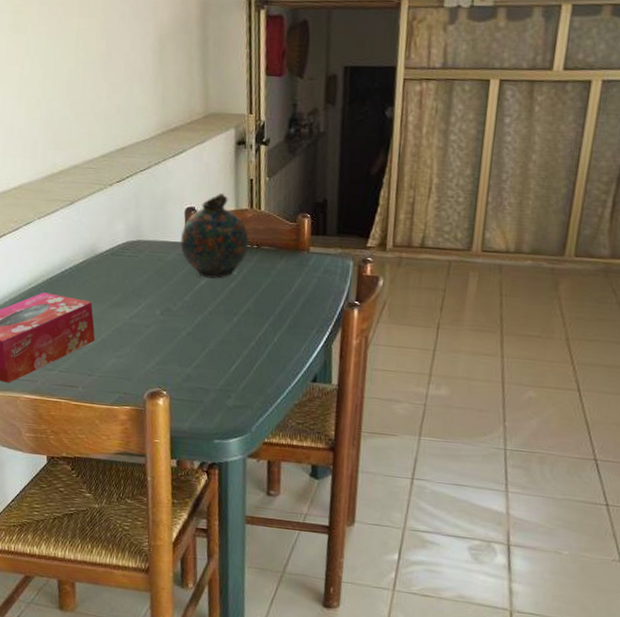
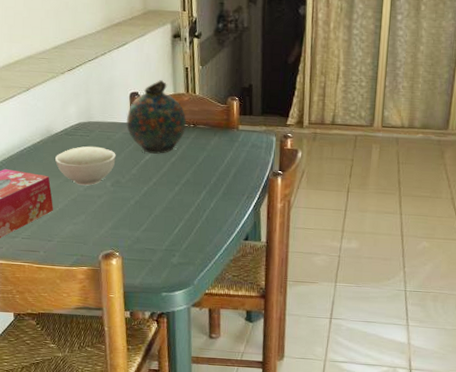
bowl: none [99,268,167,314] -> present [55,146,116,186]

